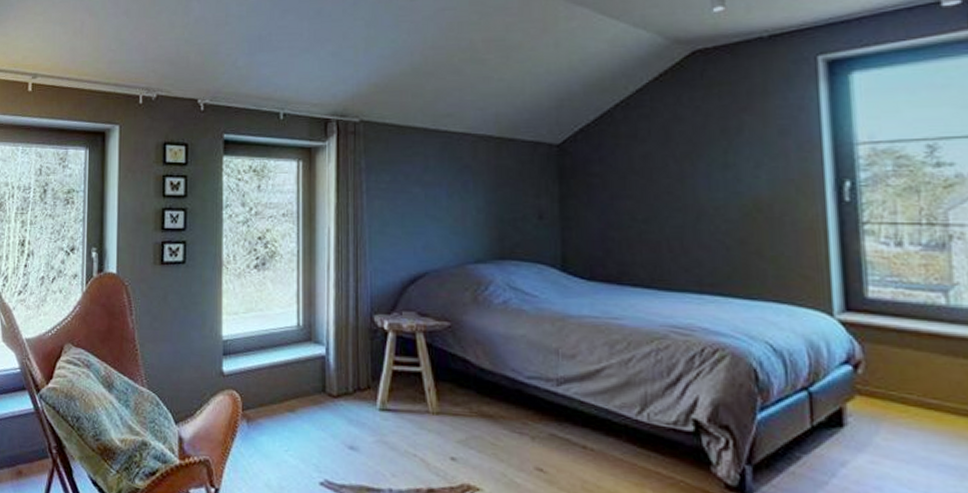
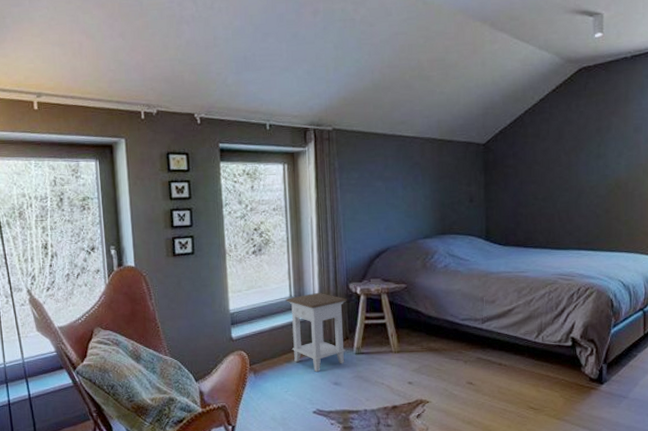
nightstand: none [292,323,370,429] -> present [286,292,347,372]

